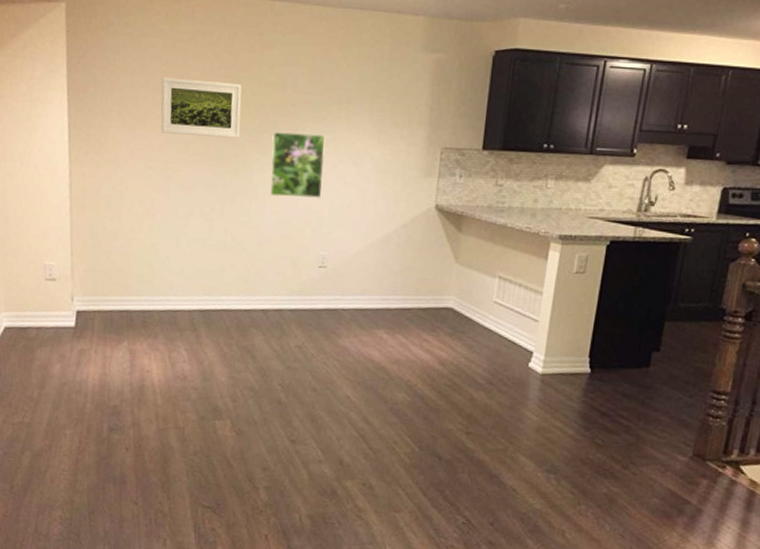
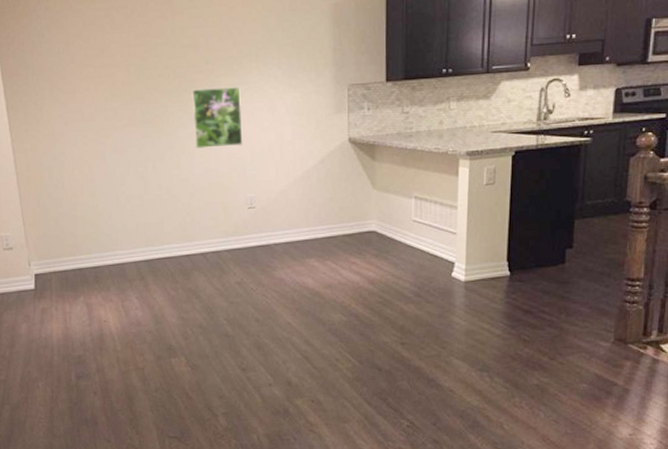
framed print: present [161,77,242,138] -> none [85,50,162,104]

